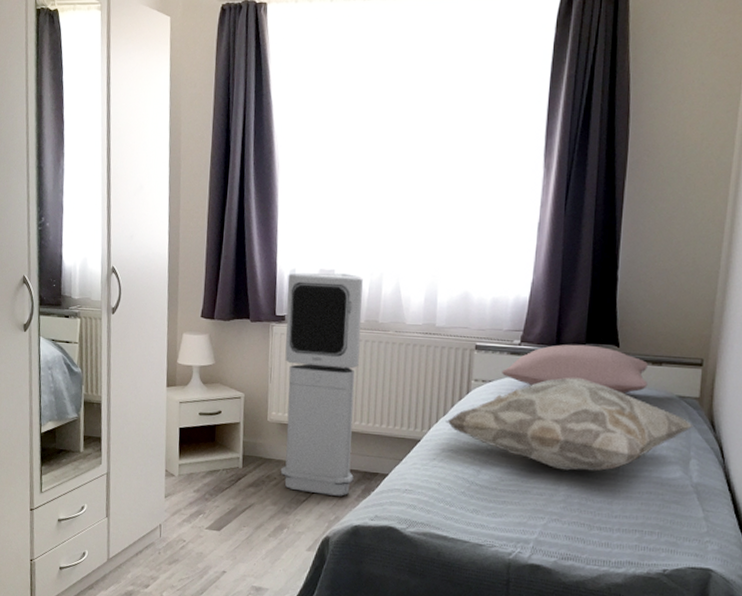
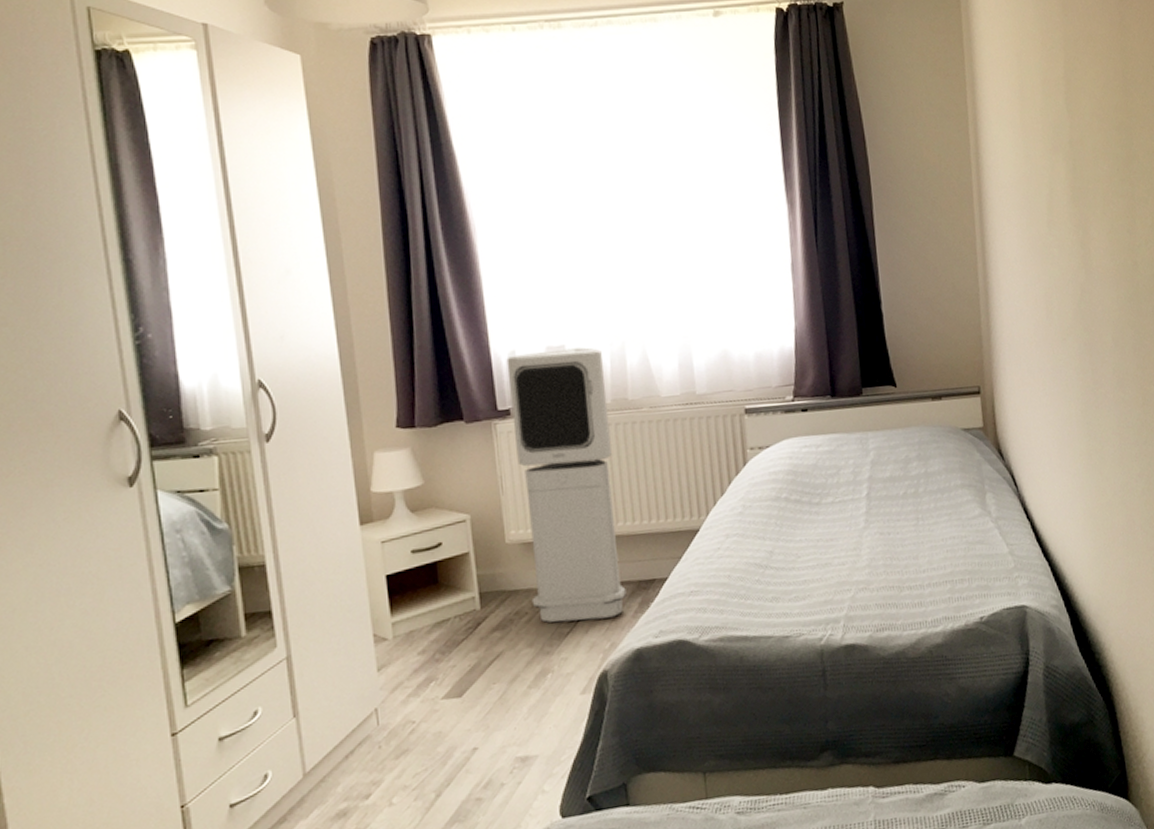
decorative pillow: present [445,378,695,471] -> none [725,427,984,532]
pillow: present [502,344,648,394] -> none [778,389,932,445]

